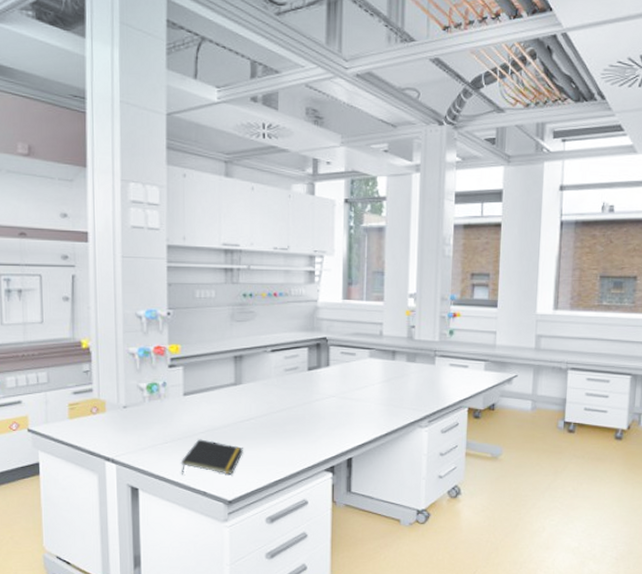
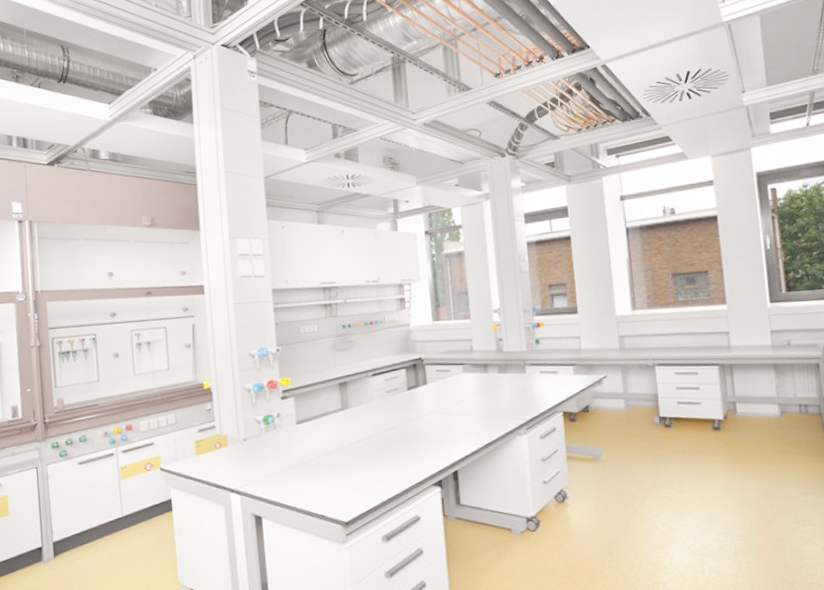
notepad: present [180,439,243,476] -> none [298,464,355,501]

